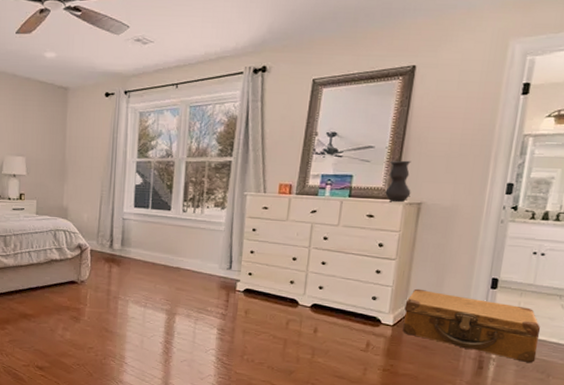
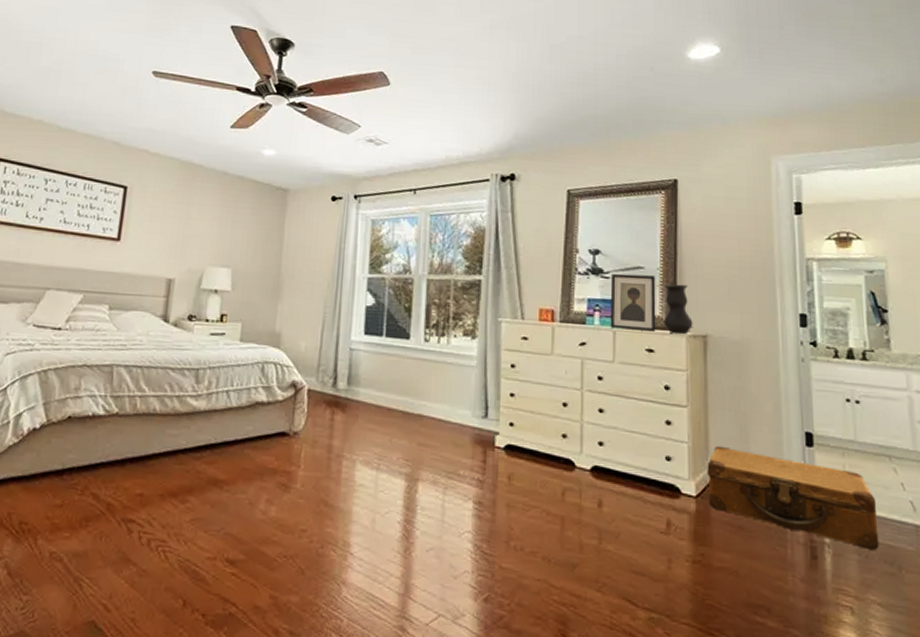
picture frame: none [338,152,383,202] -> present [610,273,656,333]

